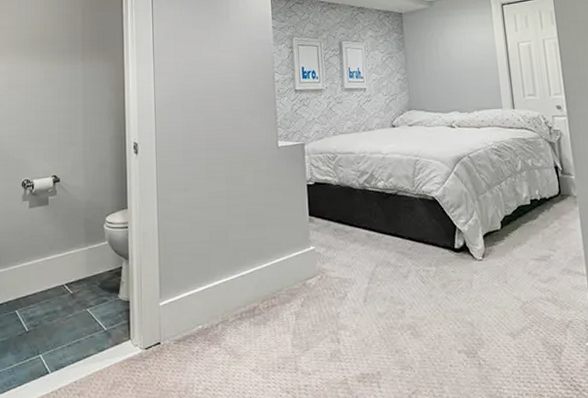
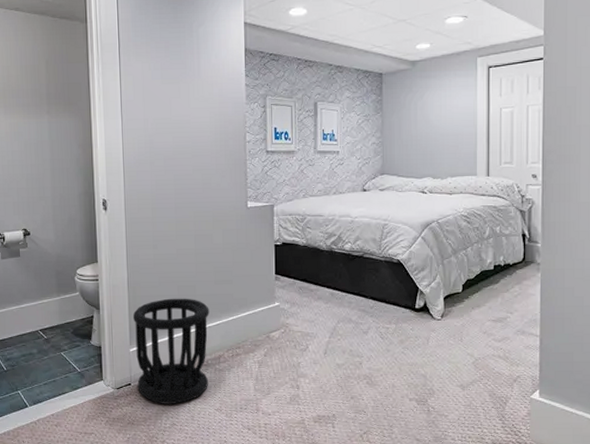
wastebasket: none [163,244,243,366] -> present [132,298,209,404]

